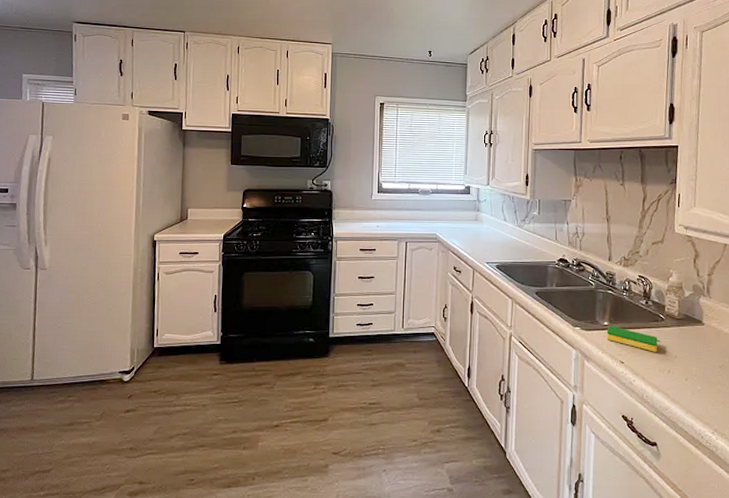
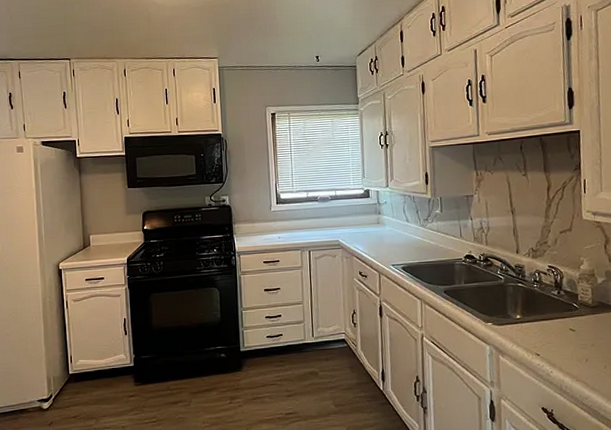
dish sponge: present [606,325,658,352] -> none [519,318,574,342]

